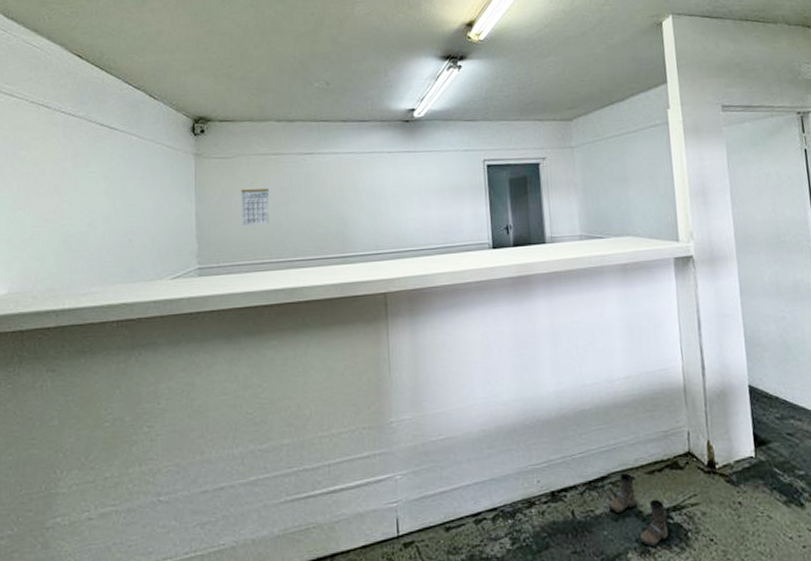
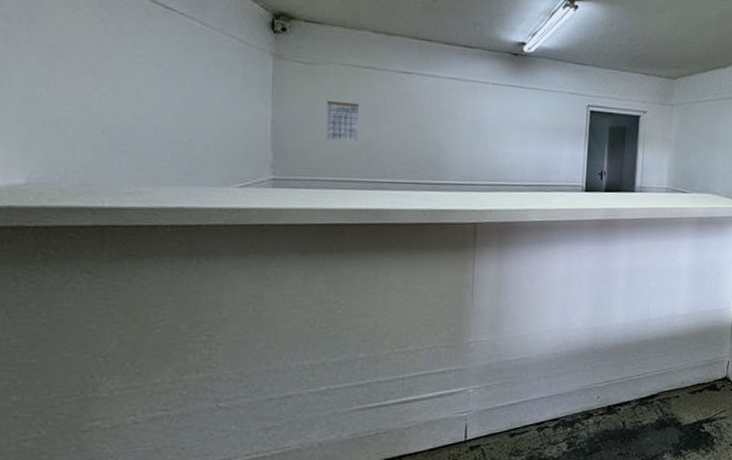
boots: present [608,472,668,547] -> none [654,392,701,450]

